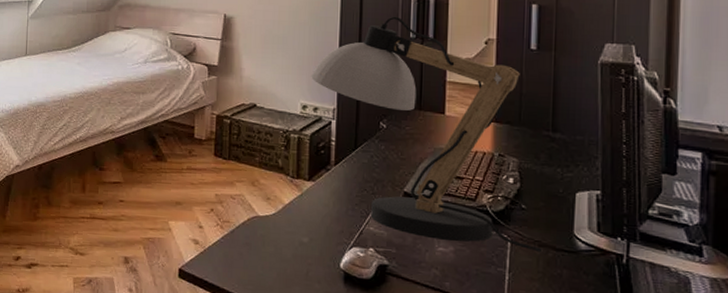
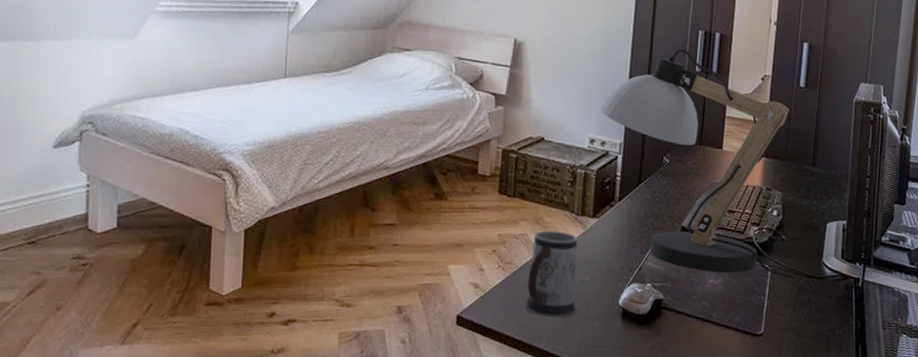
mug: none [243,192,296,278] -> present [524,230,578,318]

